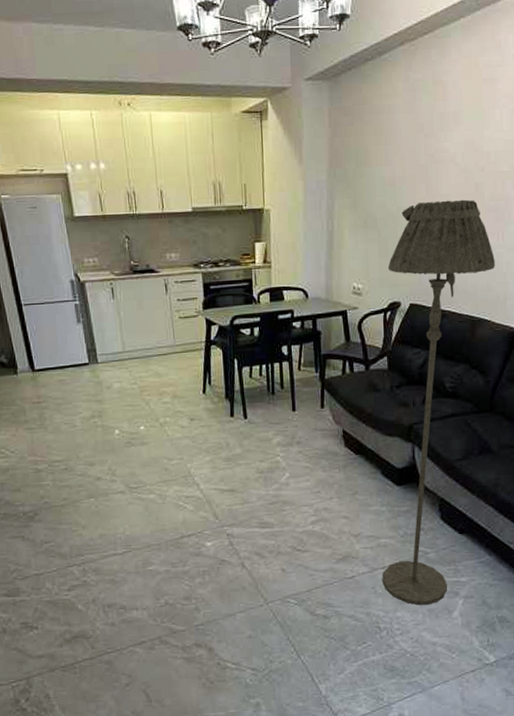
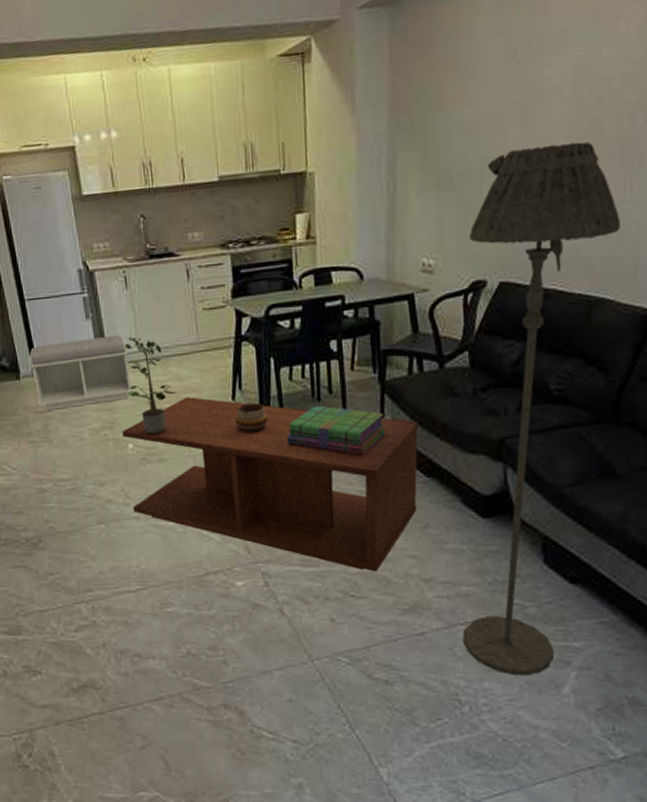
bench: none [25,337,119,401] -> present [28,335,133,410]
coffee table: none [109,390,350,531] -> present [122,397,418,572]
potted plant: none [112,338,157,422] -> present [125,335,177,434]
decorative bowl: none [206,396,233,420] -> present [235,403,268,432]
stack of books: none [247,398,325,439] -> present [286,405,386,456]

